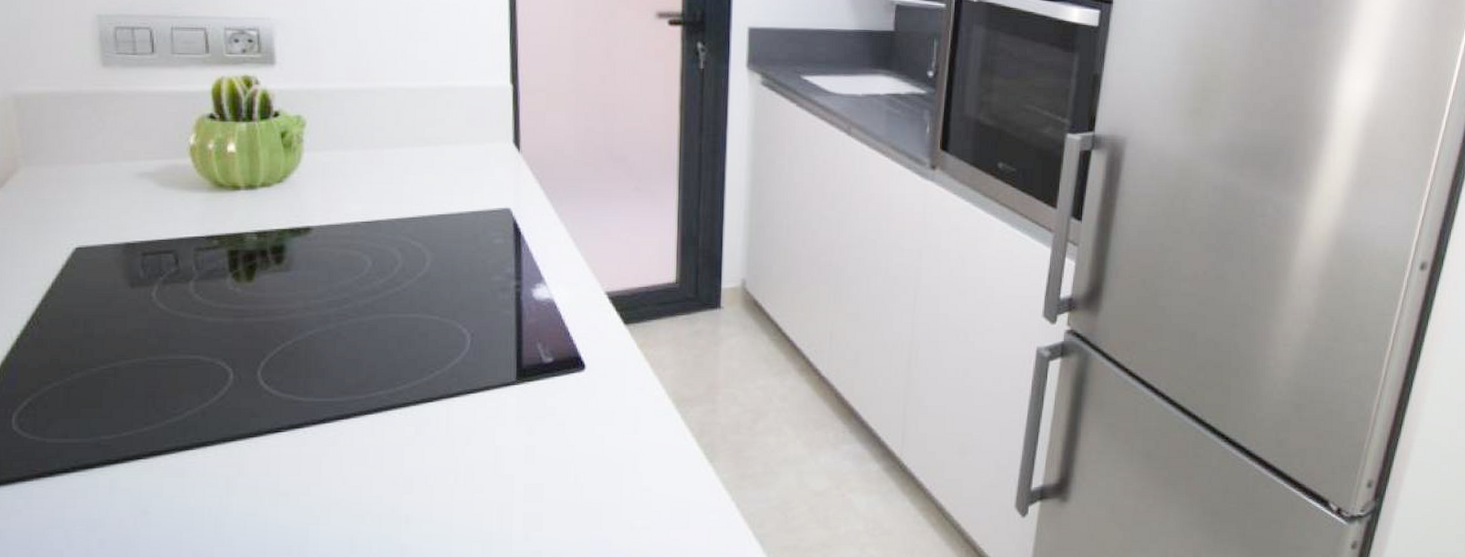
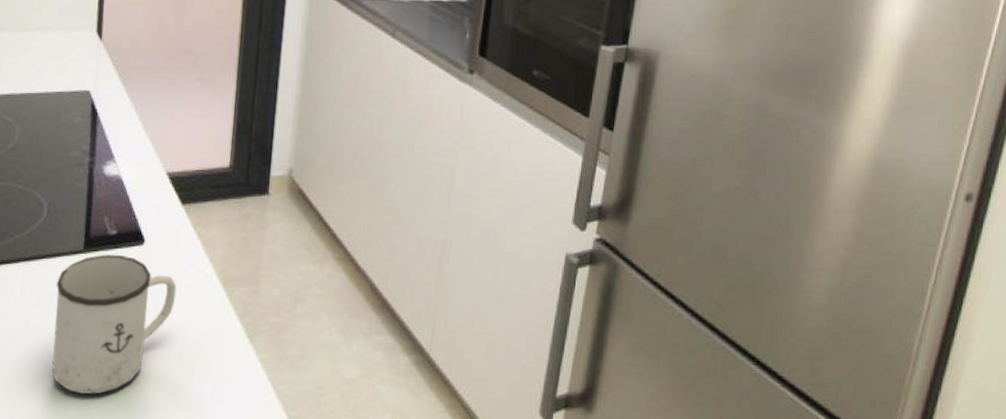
mug: none [487,383,625,533] -> present [51,254,177,395]

